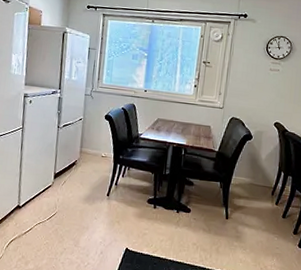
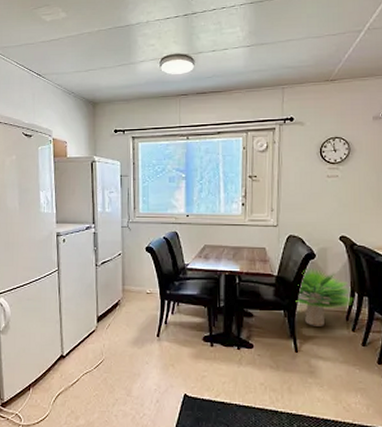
potted plant: none [231,147,279,199] -> present [295,268,352,326]

